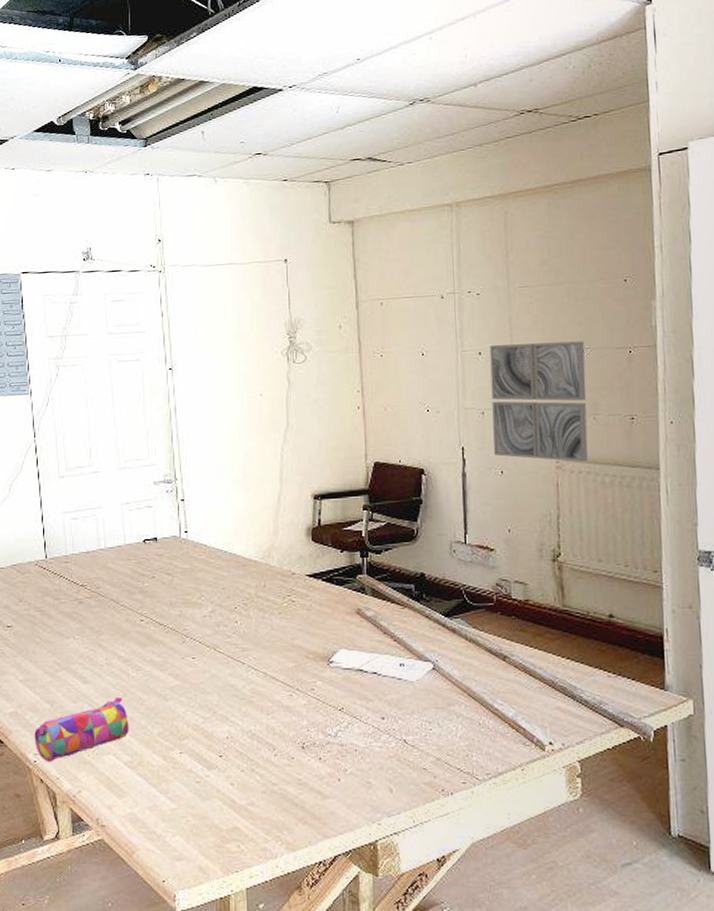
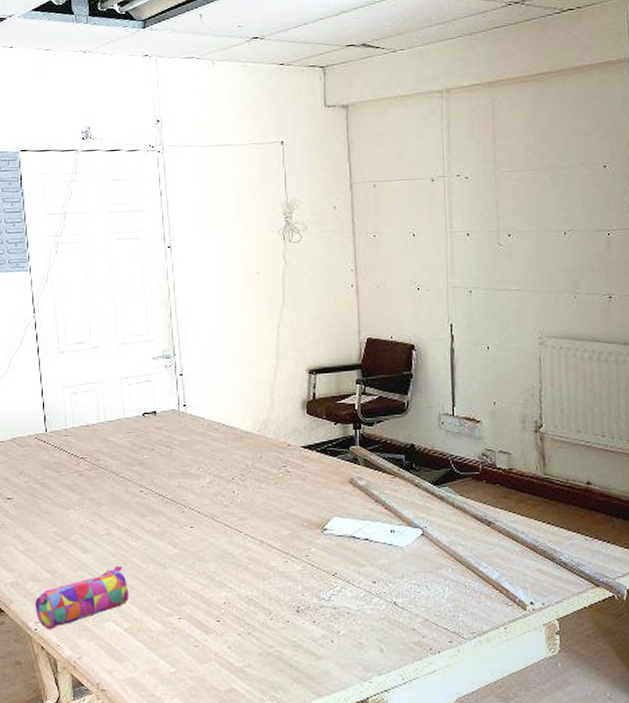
wall art: present [489,341,589,462] -> none [477,223,569,339]

